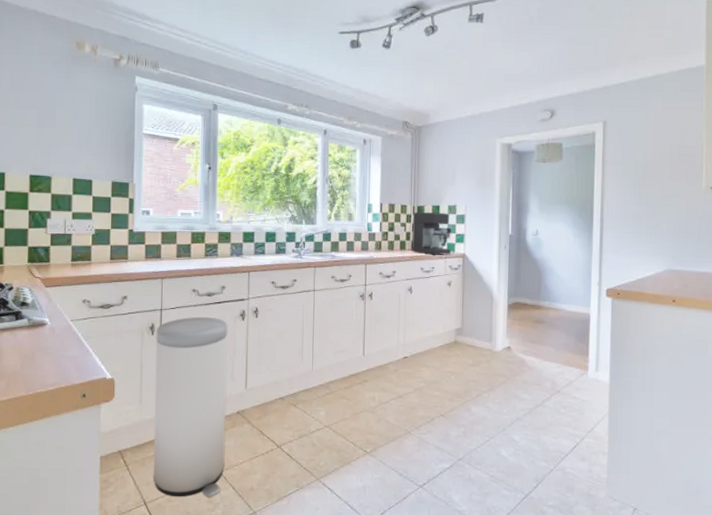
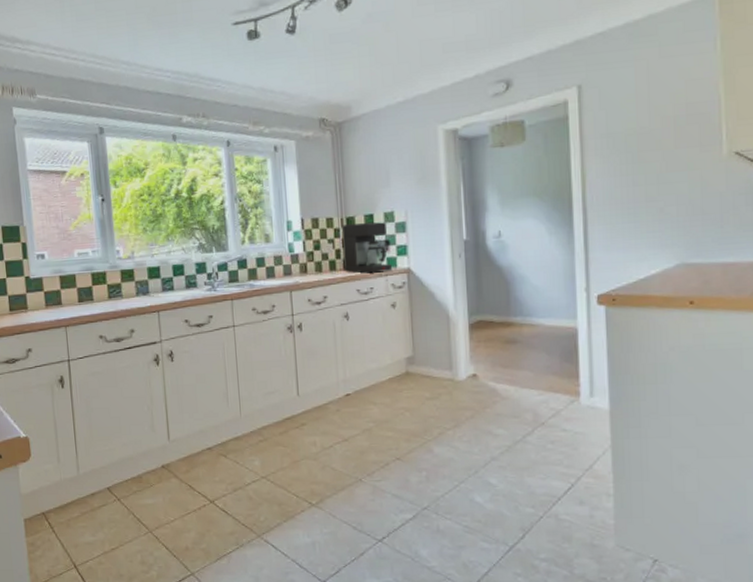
pedal bin: present [153,316,228,498] -> none [66,364,155,559]

